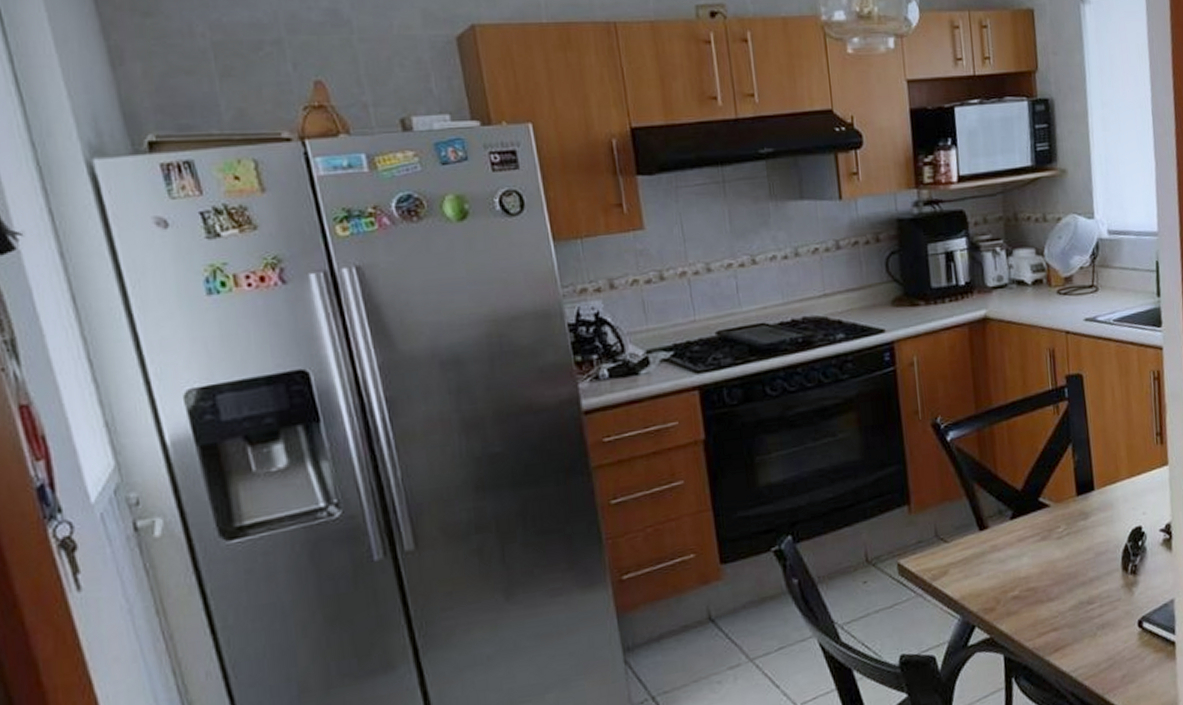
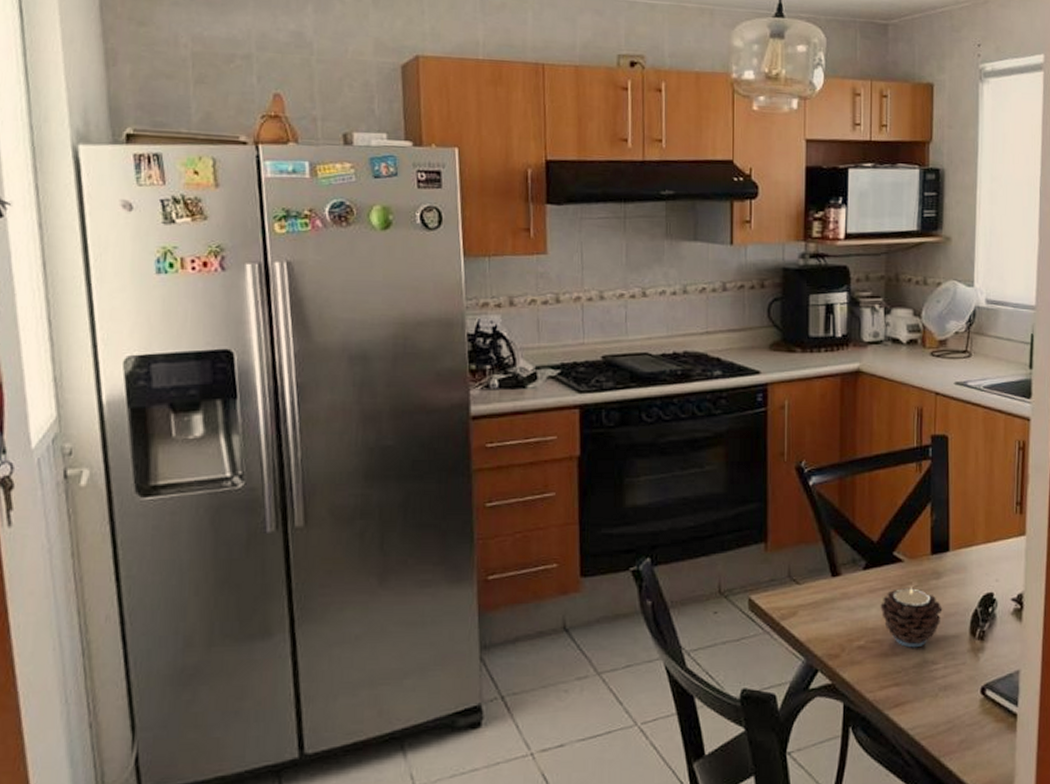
candle: none [1031,531,1093,592] -> present [880,587,943,648]

